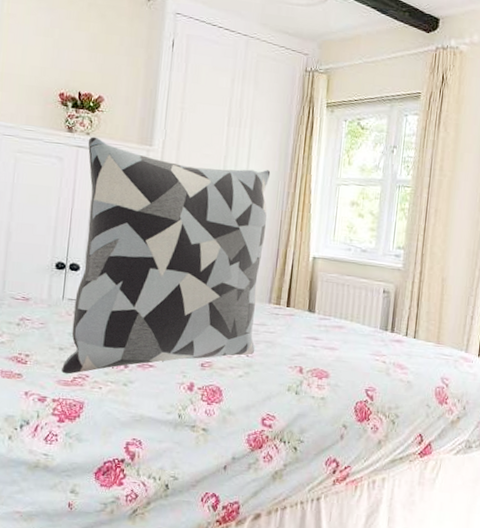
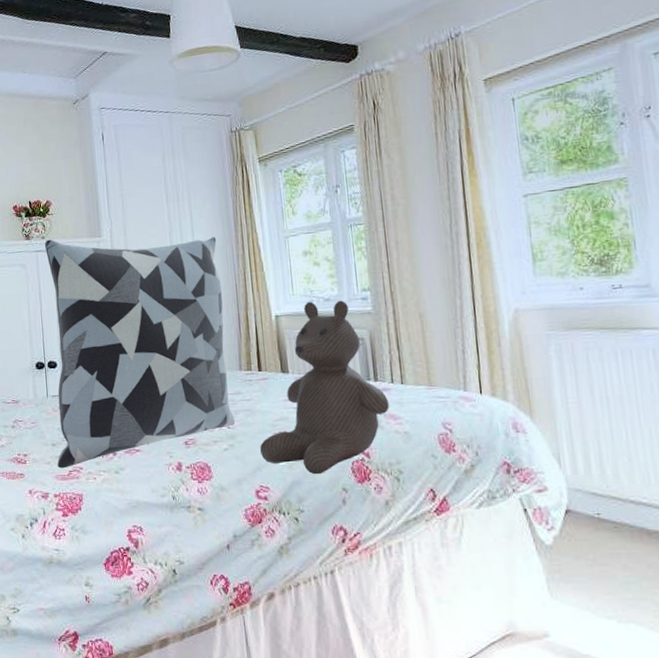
teddy bear: none [273,249,400,410] -> present [259,300,389,475]

